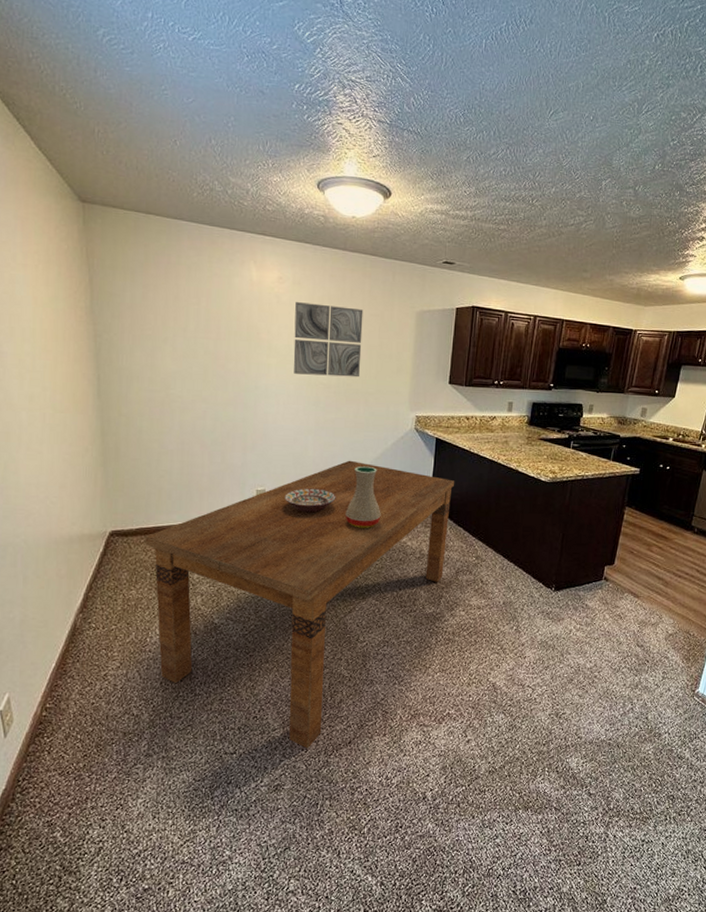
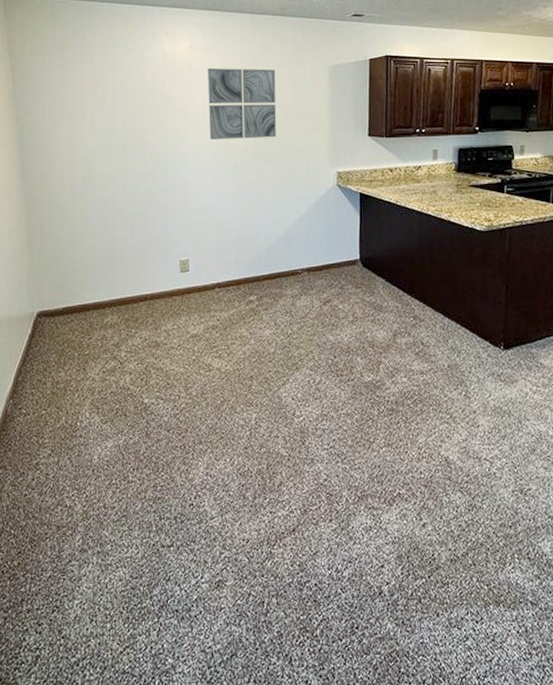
dining table: present [145,460,454,749] -> none [72,223,383,539]
decorative bowl: present [284,488,336,513] -> none [208,254,261,281]
vase: present [345,466,381,528] -> none [272,227,309,293]

